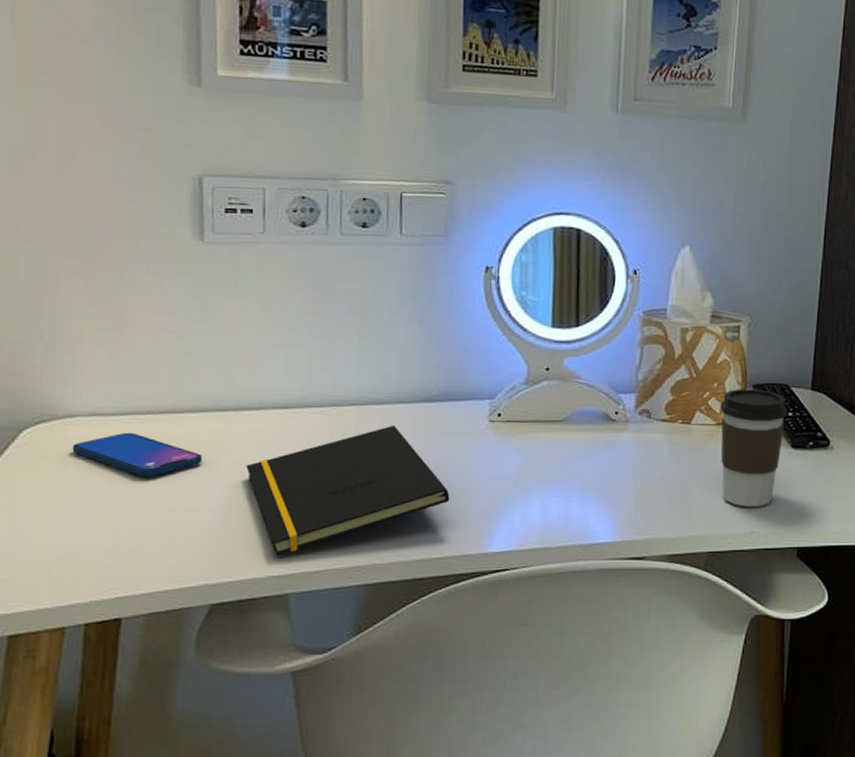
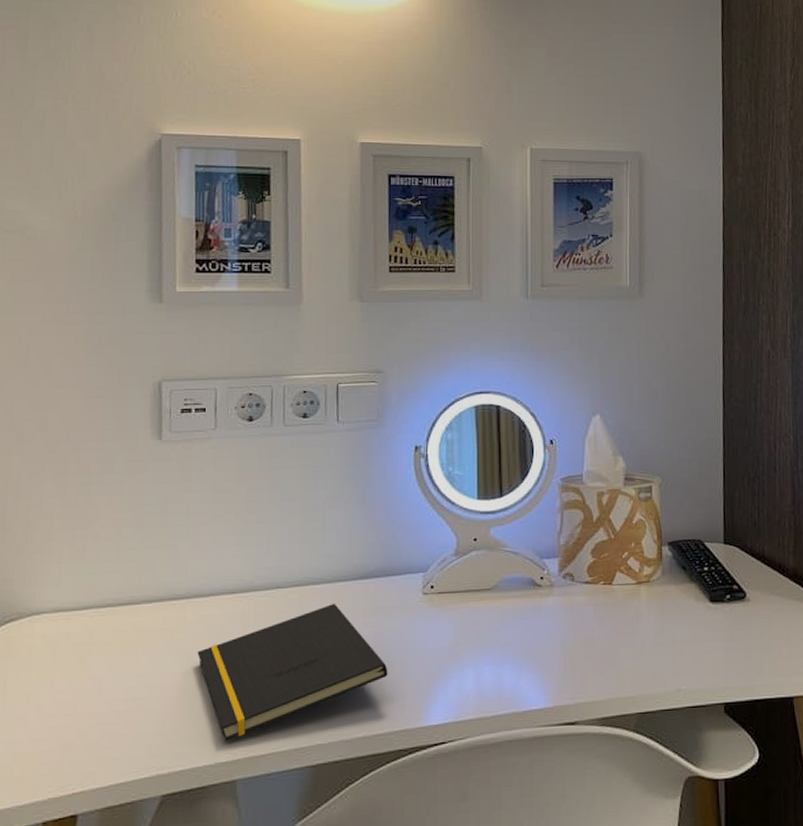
smartphone: present [72,432,203,476] -> none [37,625,157,668]
coffee cup: present [720,389,787,507] -> none [639,546,703,665]

